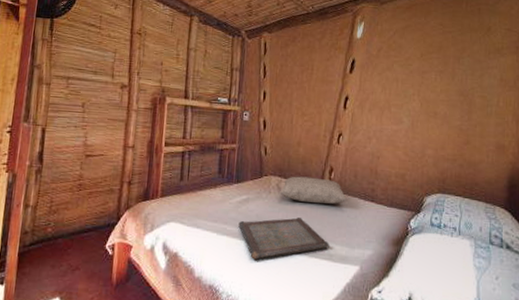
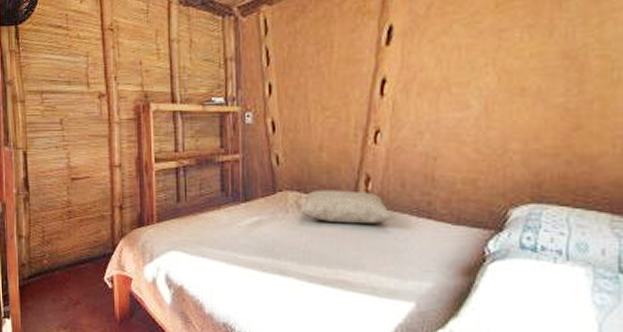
serving tray: present [238,218,329,260] -> none [251,242,371,294]

